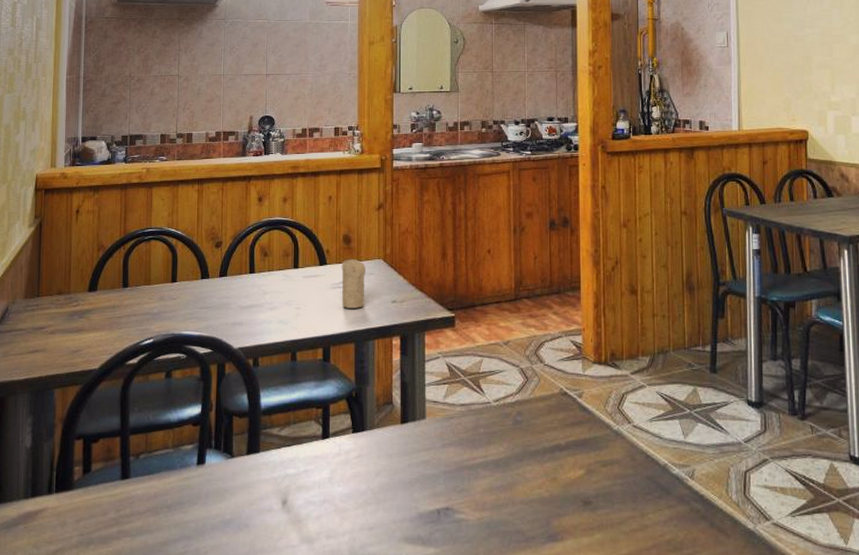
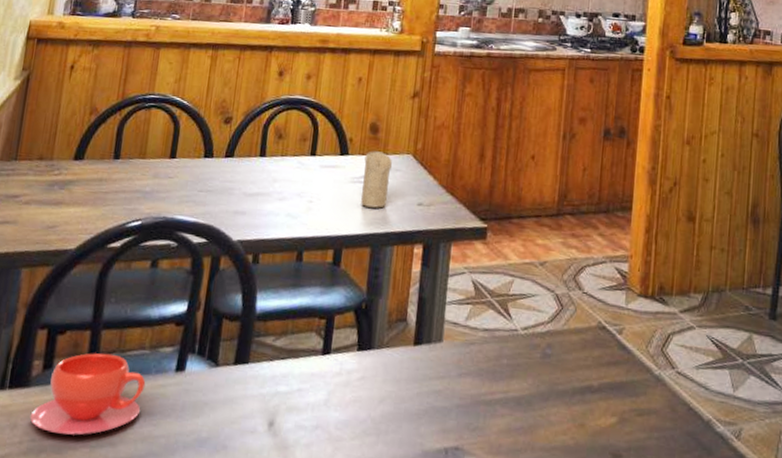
teacup: none [76,455,173,528] -> present [30,353,146,436]

